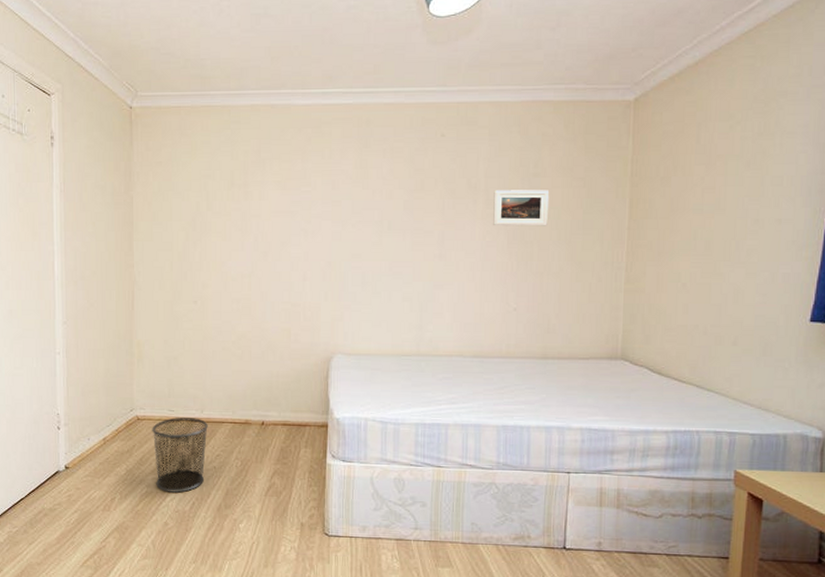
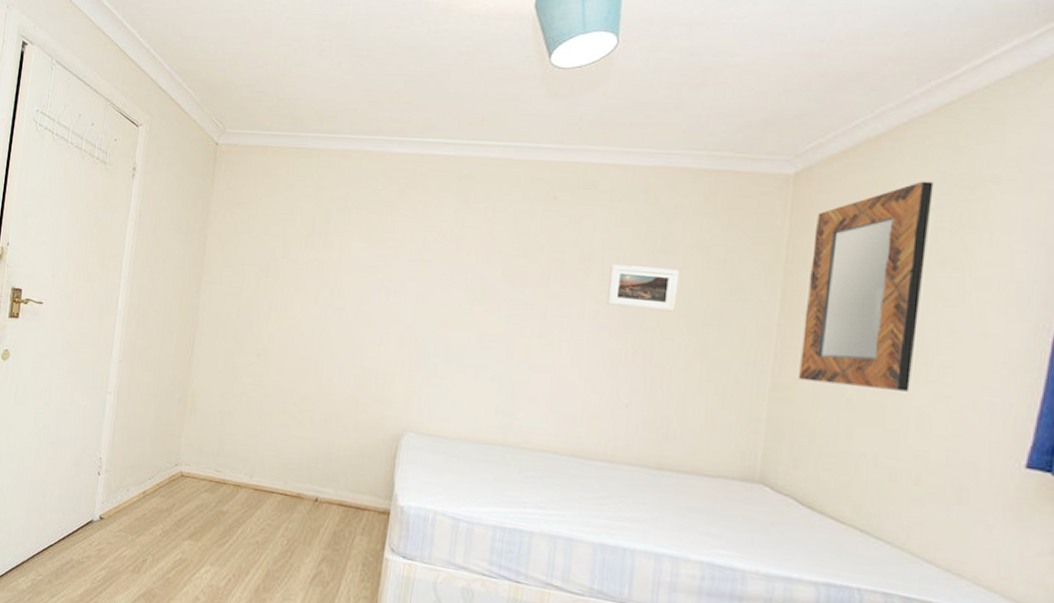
waste bin: present [152,417,208,493] -> none [192,479,256,566]
home mirror: none [646,98,739,272] -> present [799,181,934,392]

